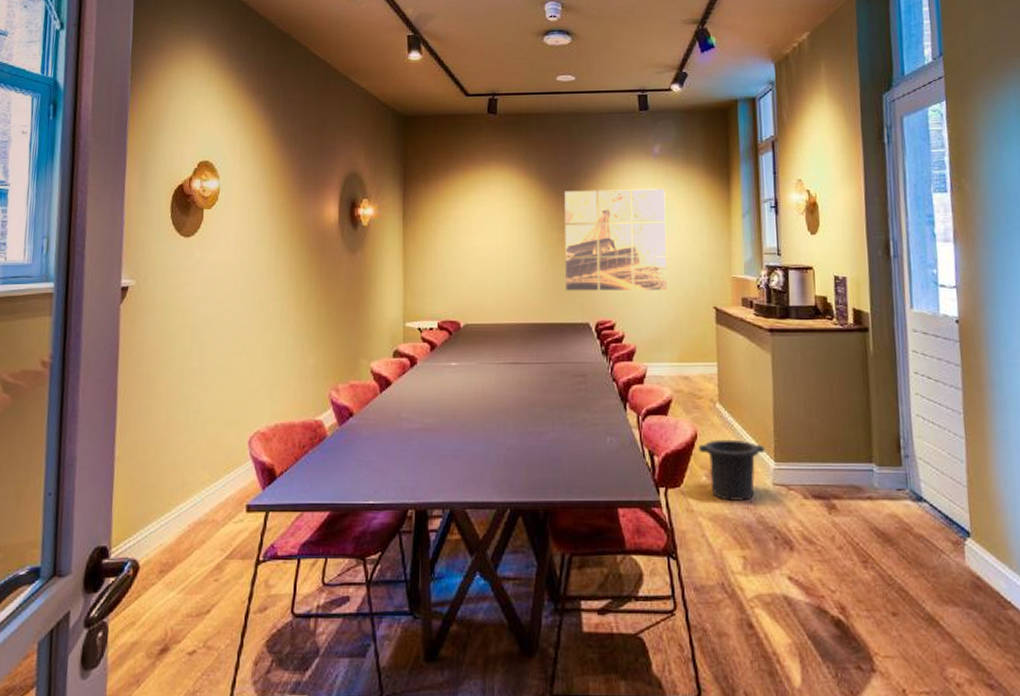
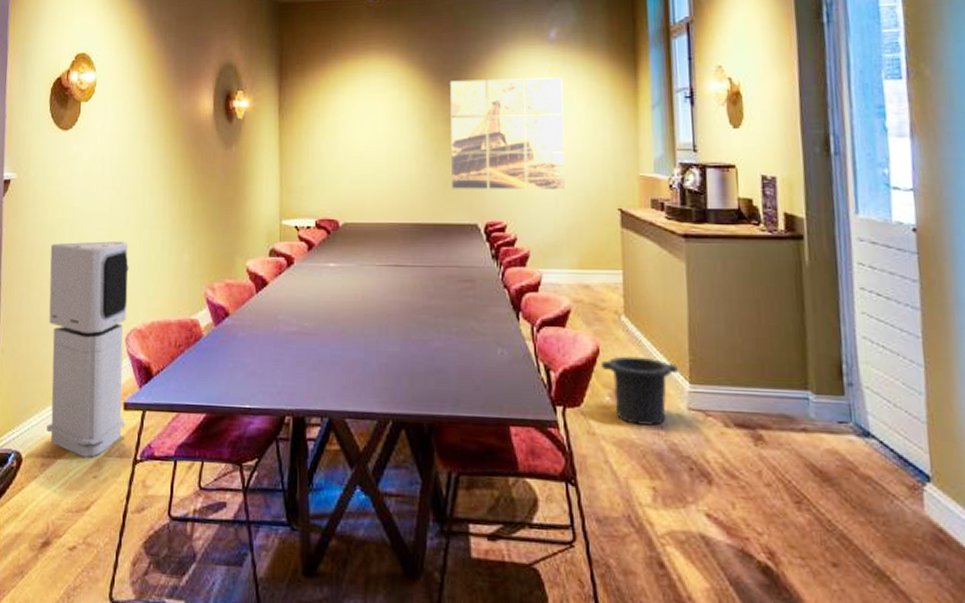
air purifier: none [164,346,252,561] -> present [46,241,129,458]

